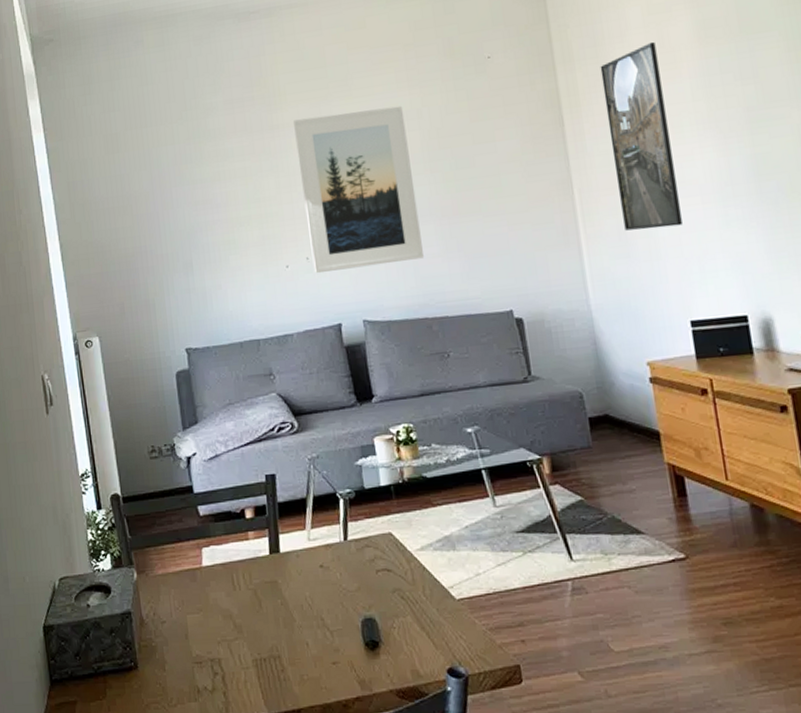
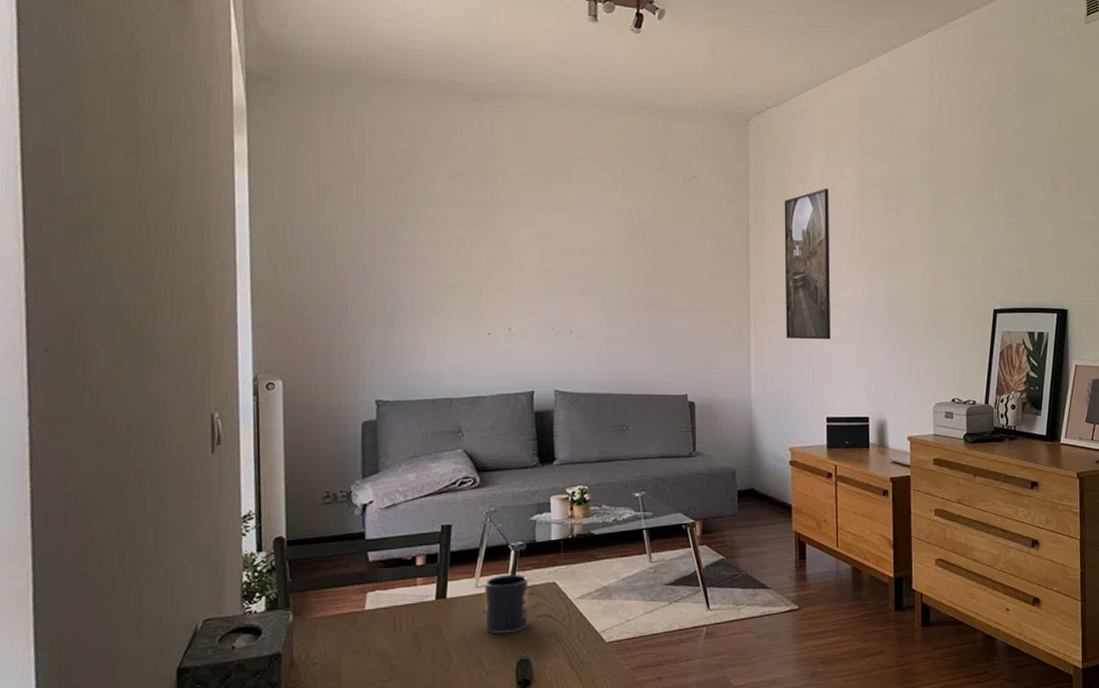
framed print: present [293,105,425,274] -> none [513,201,618,344]
mug: none [316,525,368,590] -> present [484,575,529,633]

